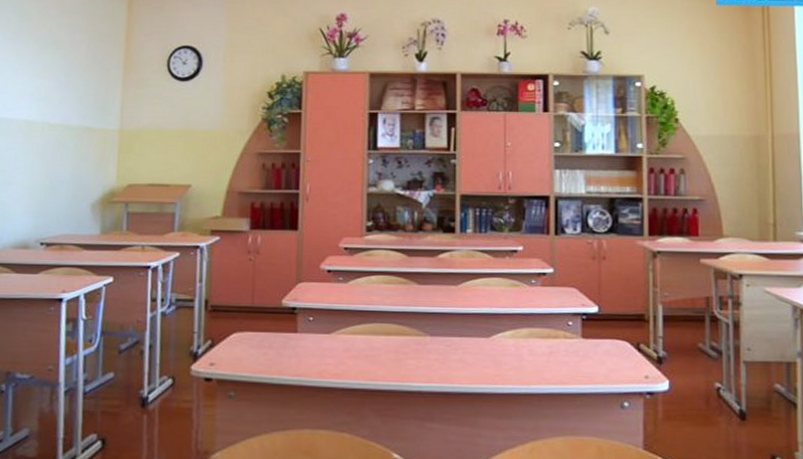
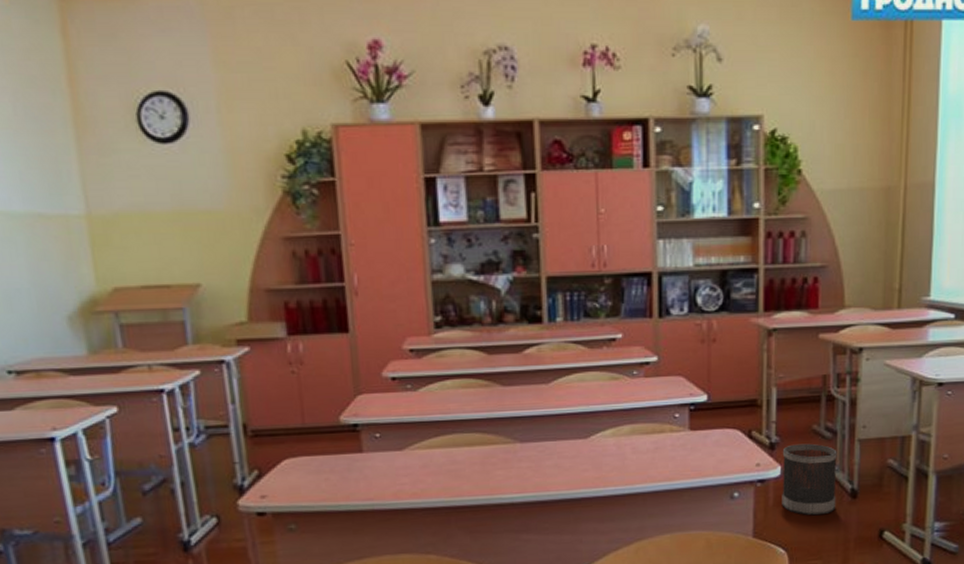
wastebasket: none [669,360,725,434] -> present [782,443,837,516]

